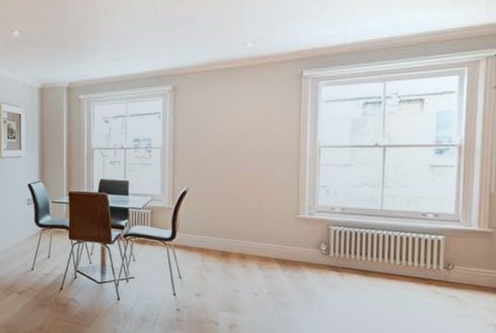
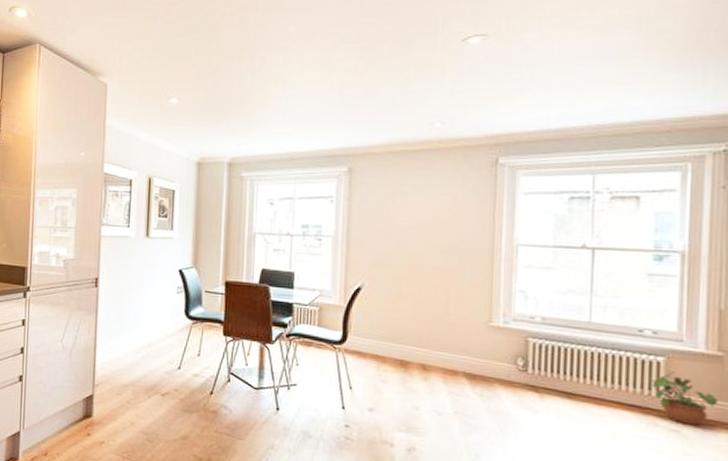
potted plant: none [432,247,488,291] -> present [650,371,717,425]

